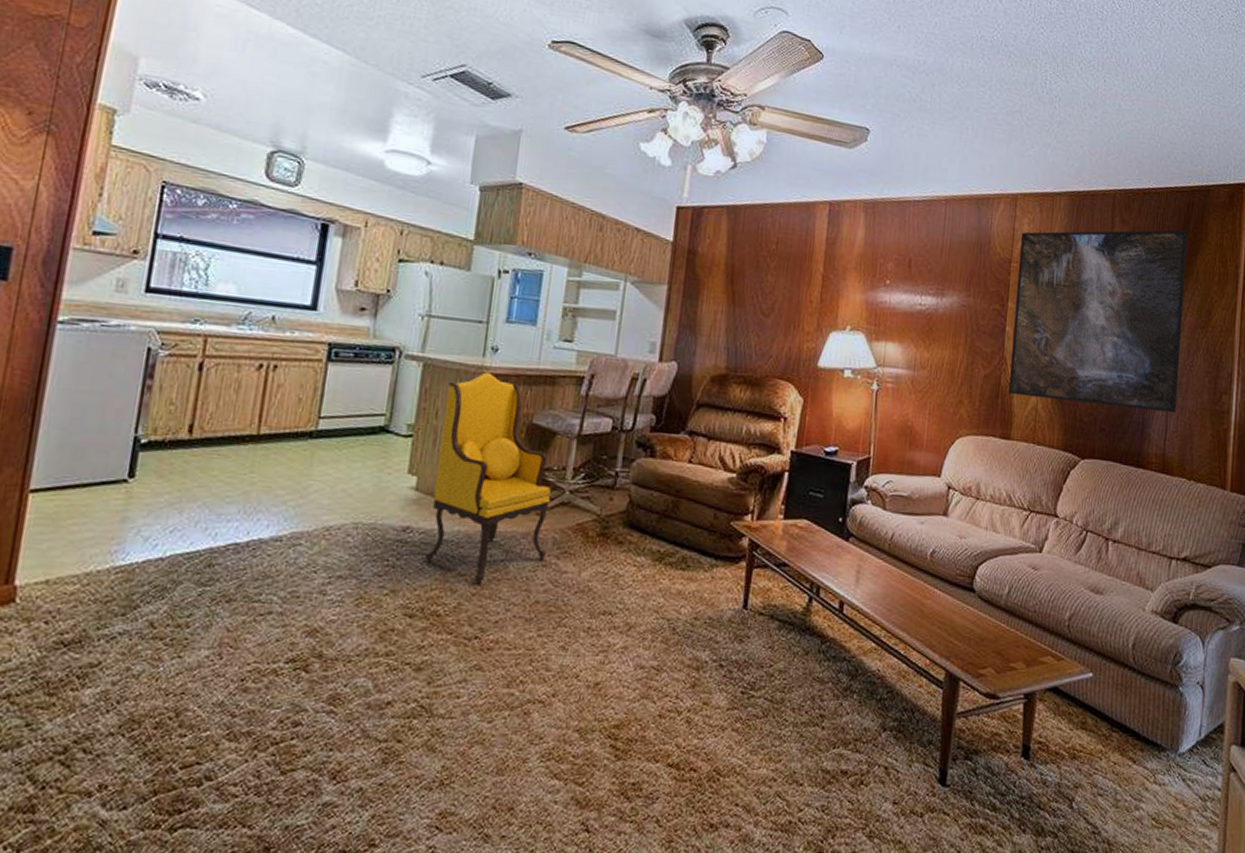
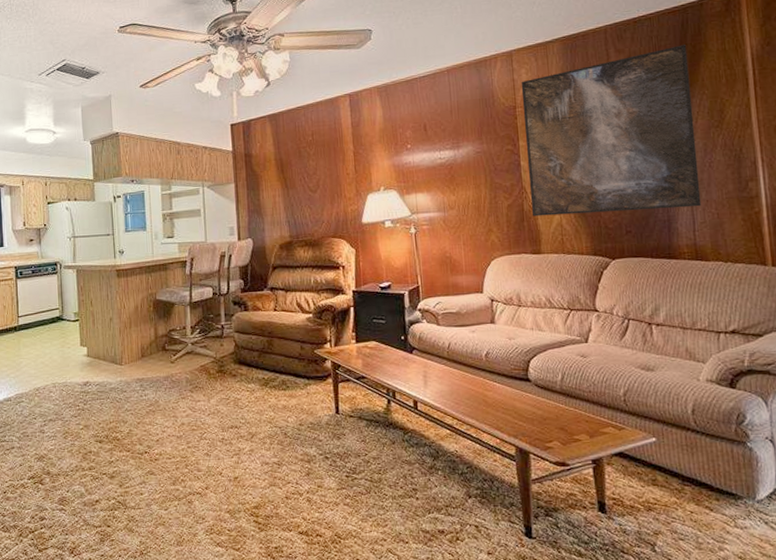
armchair: present [424,372,551,585] -> none [95,269,183,416]

